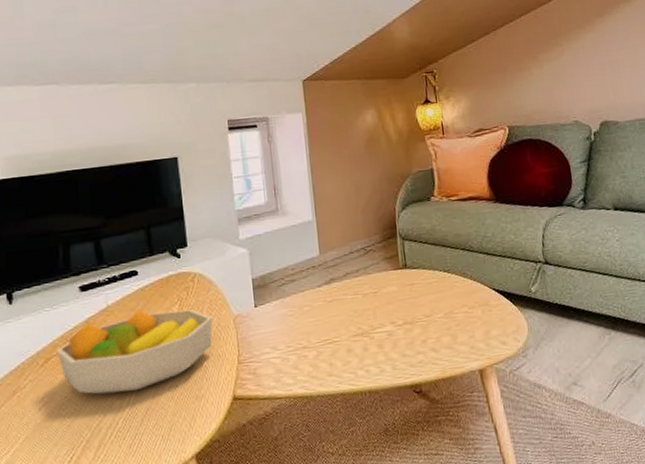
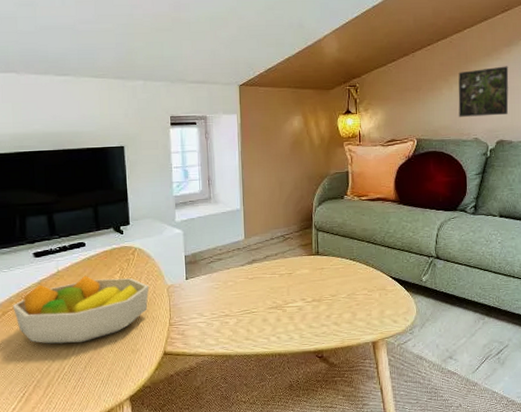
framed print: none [548,37,610,98] -> present [458,66,509,117]

